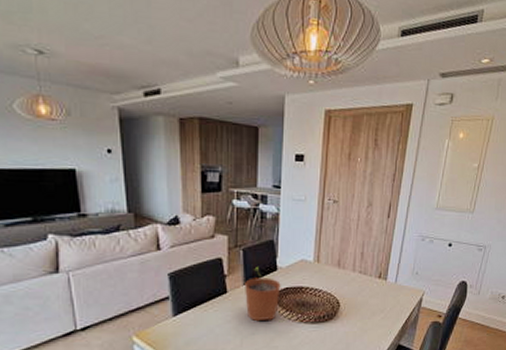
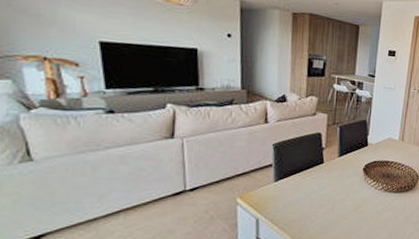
plant pot: present [245,267,281,322] -> none [339,142,370,189]

